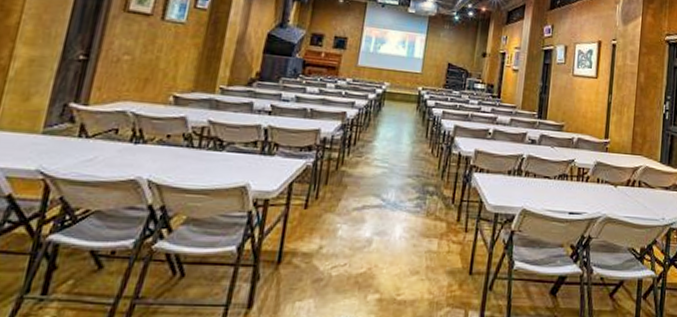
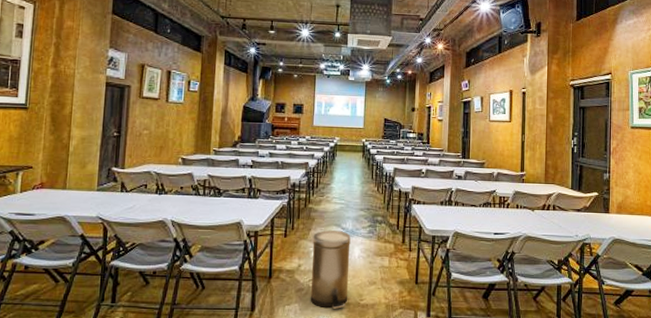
pedal bin: none [330,201,392,306] -> present [310,230,351,309]

